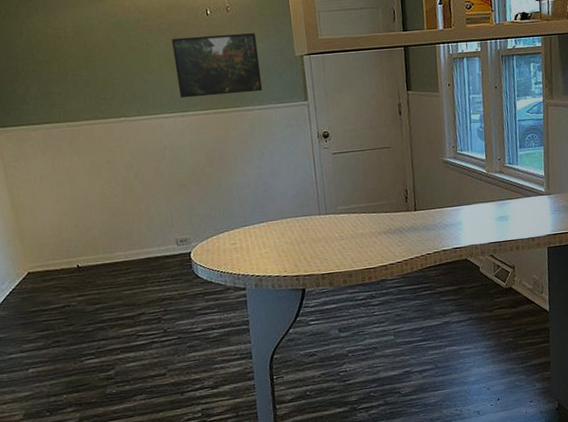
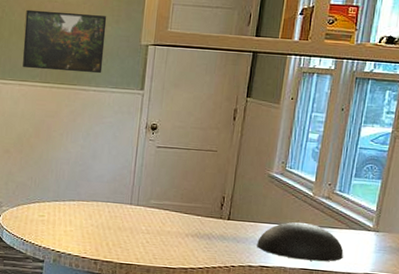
bowl: none [446,199,525,235] -> present [257,222,344,262]

